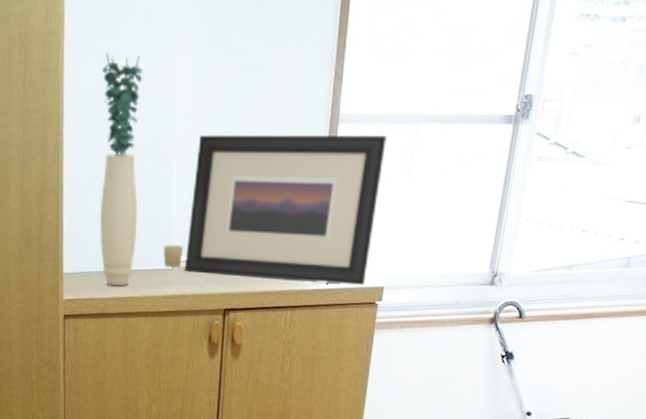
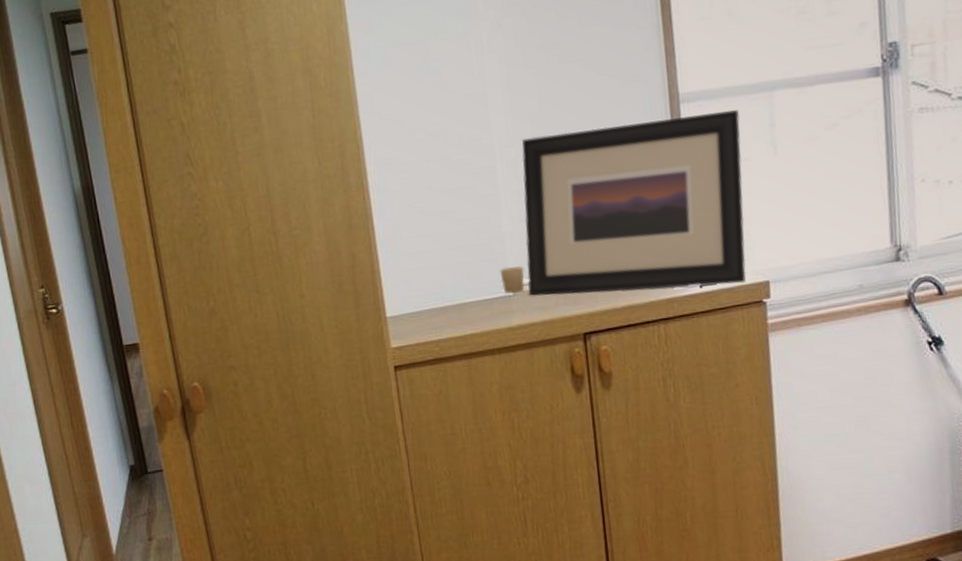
vase: present [99,53,143,286] -> none [399,62,468,325]

